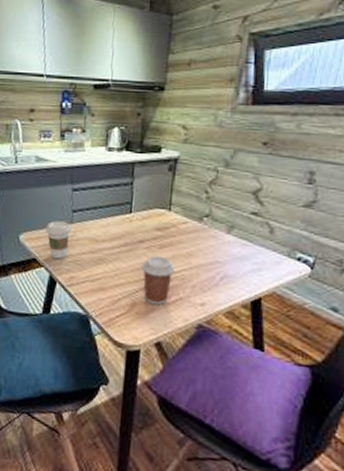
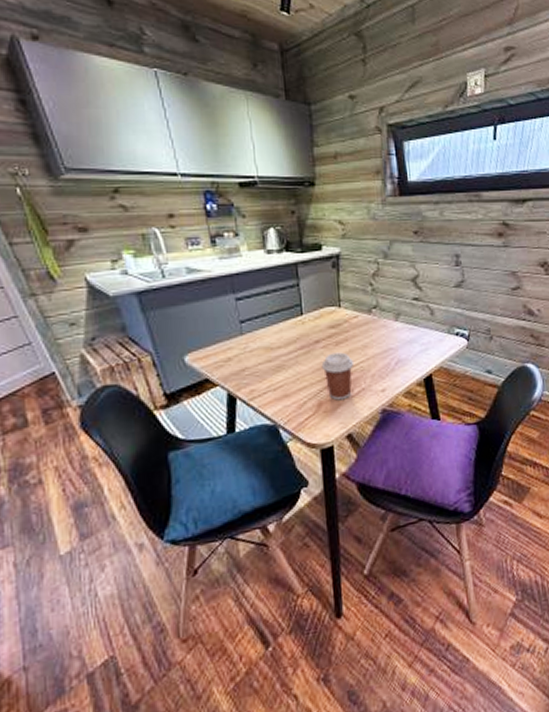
coffee cup: present [45,220,71,260] -> none [212,334,243,376]

